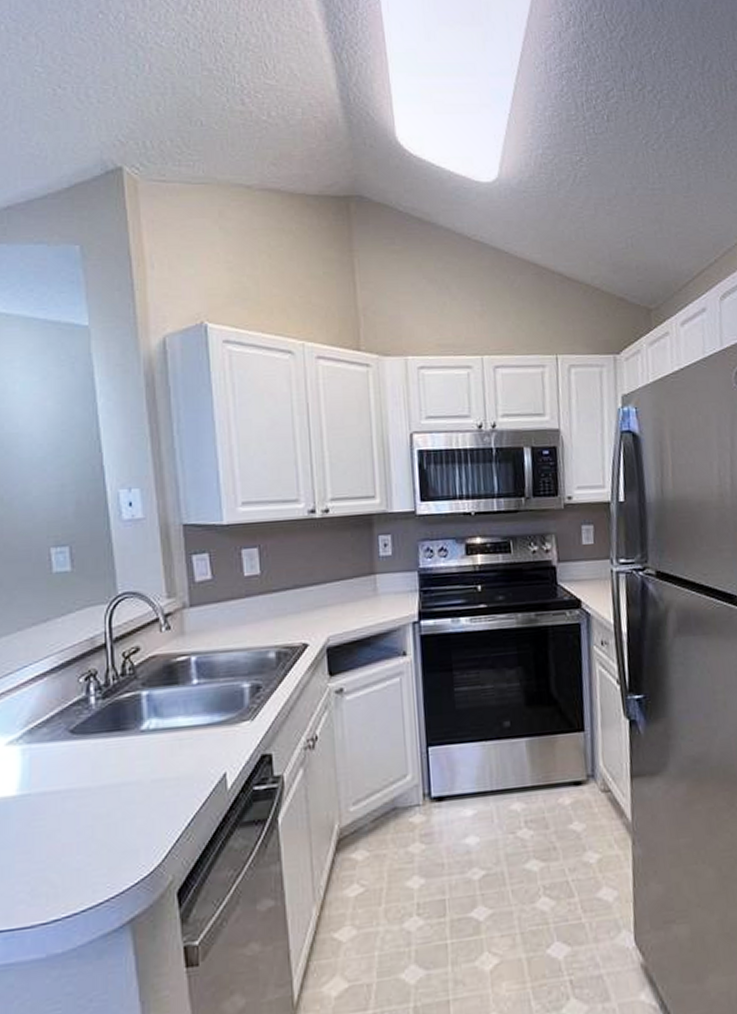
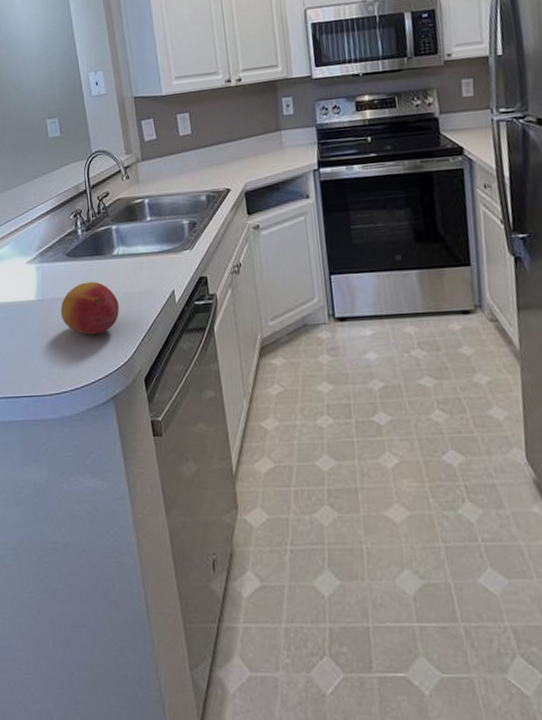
fruit: none [56,766,145,839] -> present [60,281,119,335]

